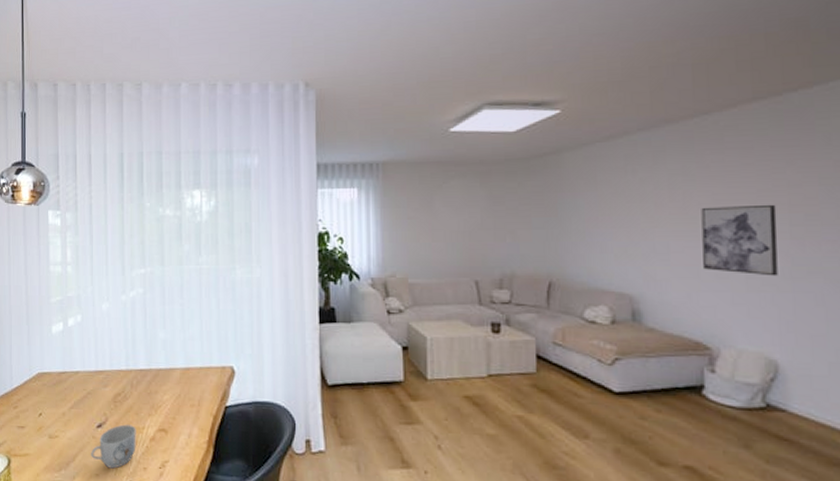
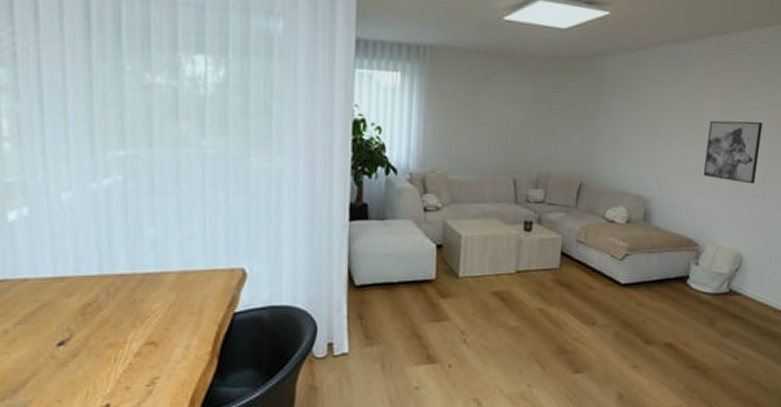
mug: present [91,424,136,469] -> none [49,340,115,392]

